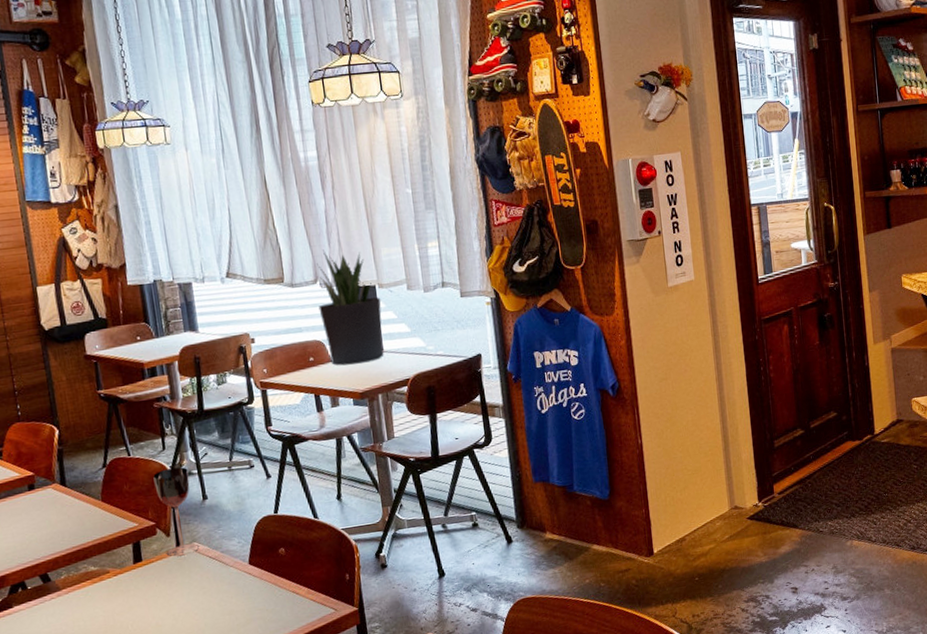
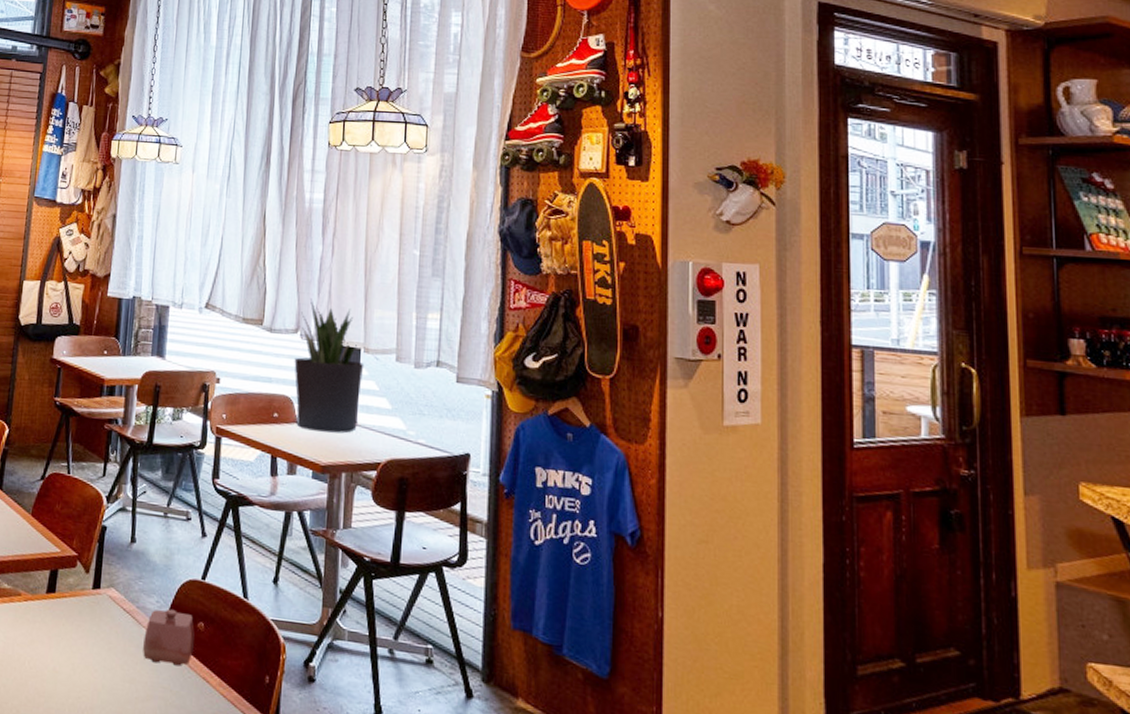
wineglass: present [153,467,199,557] -> none [82,497,123,600]
sugar bowl: none [233,544,280,593] -> present [143,609,195,667]

